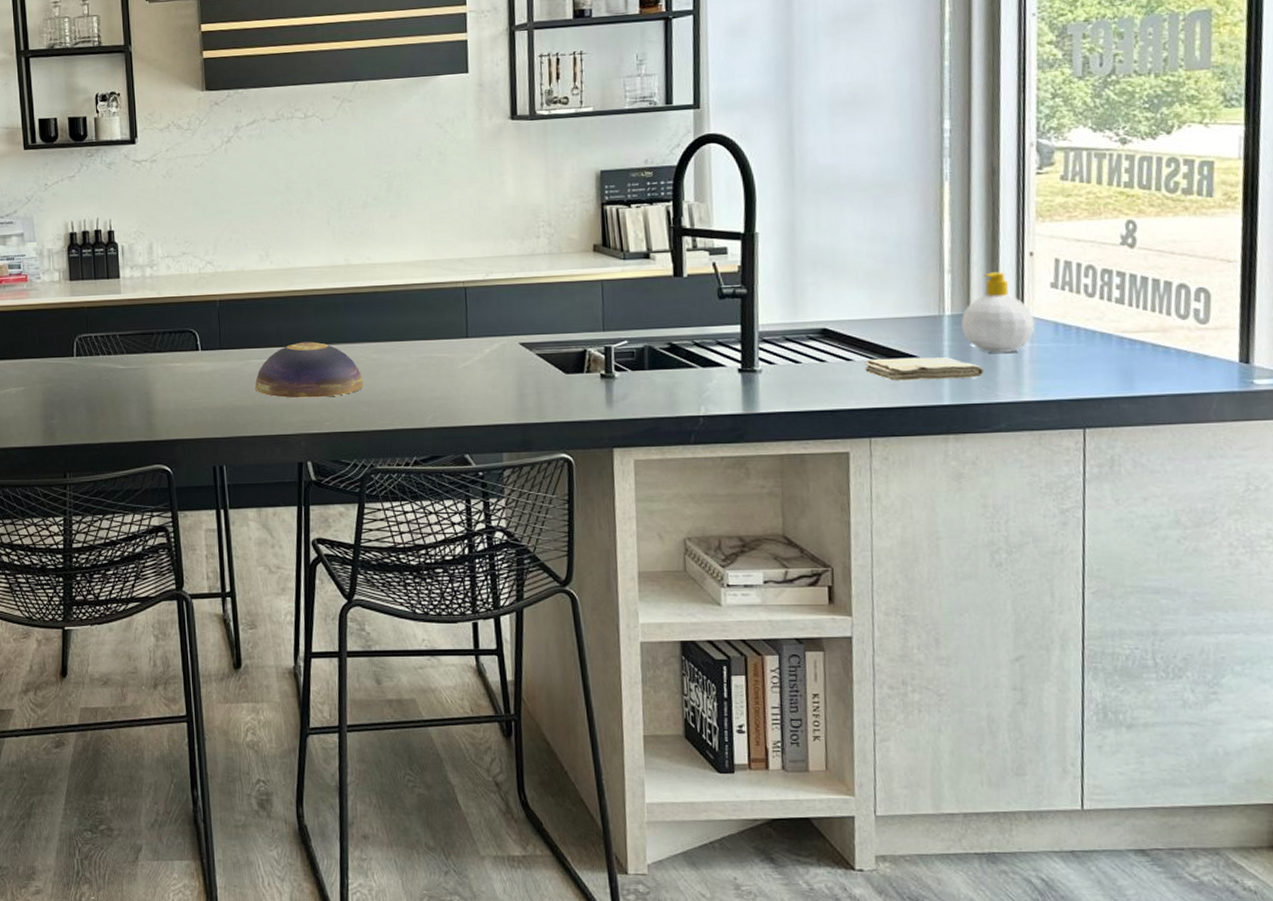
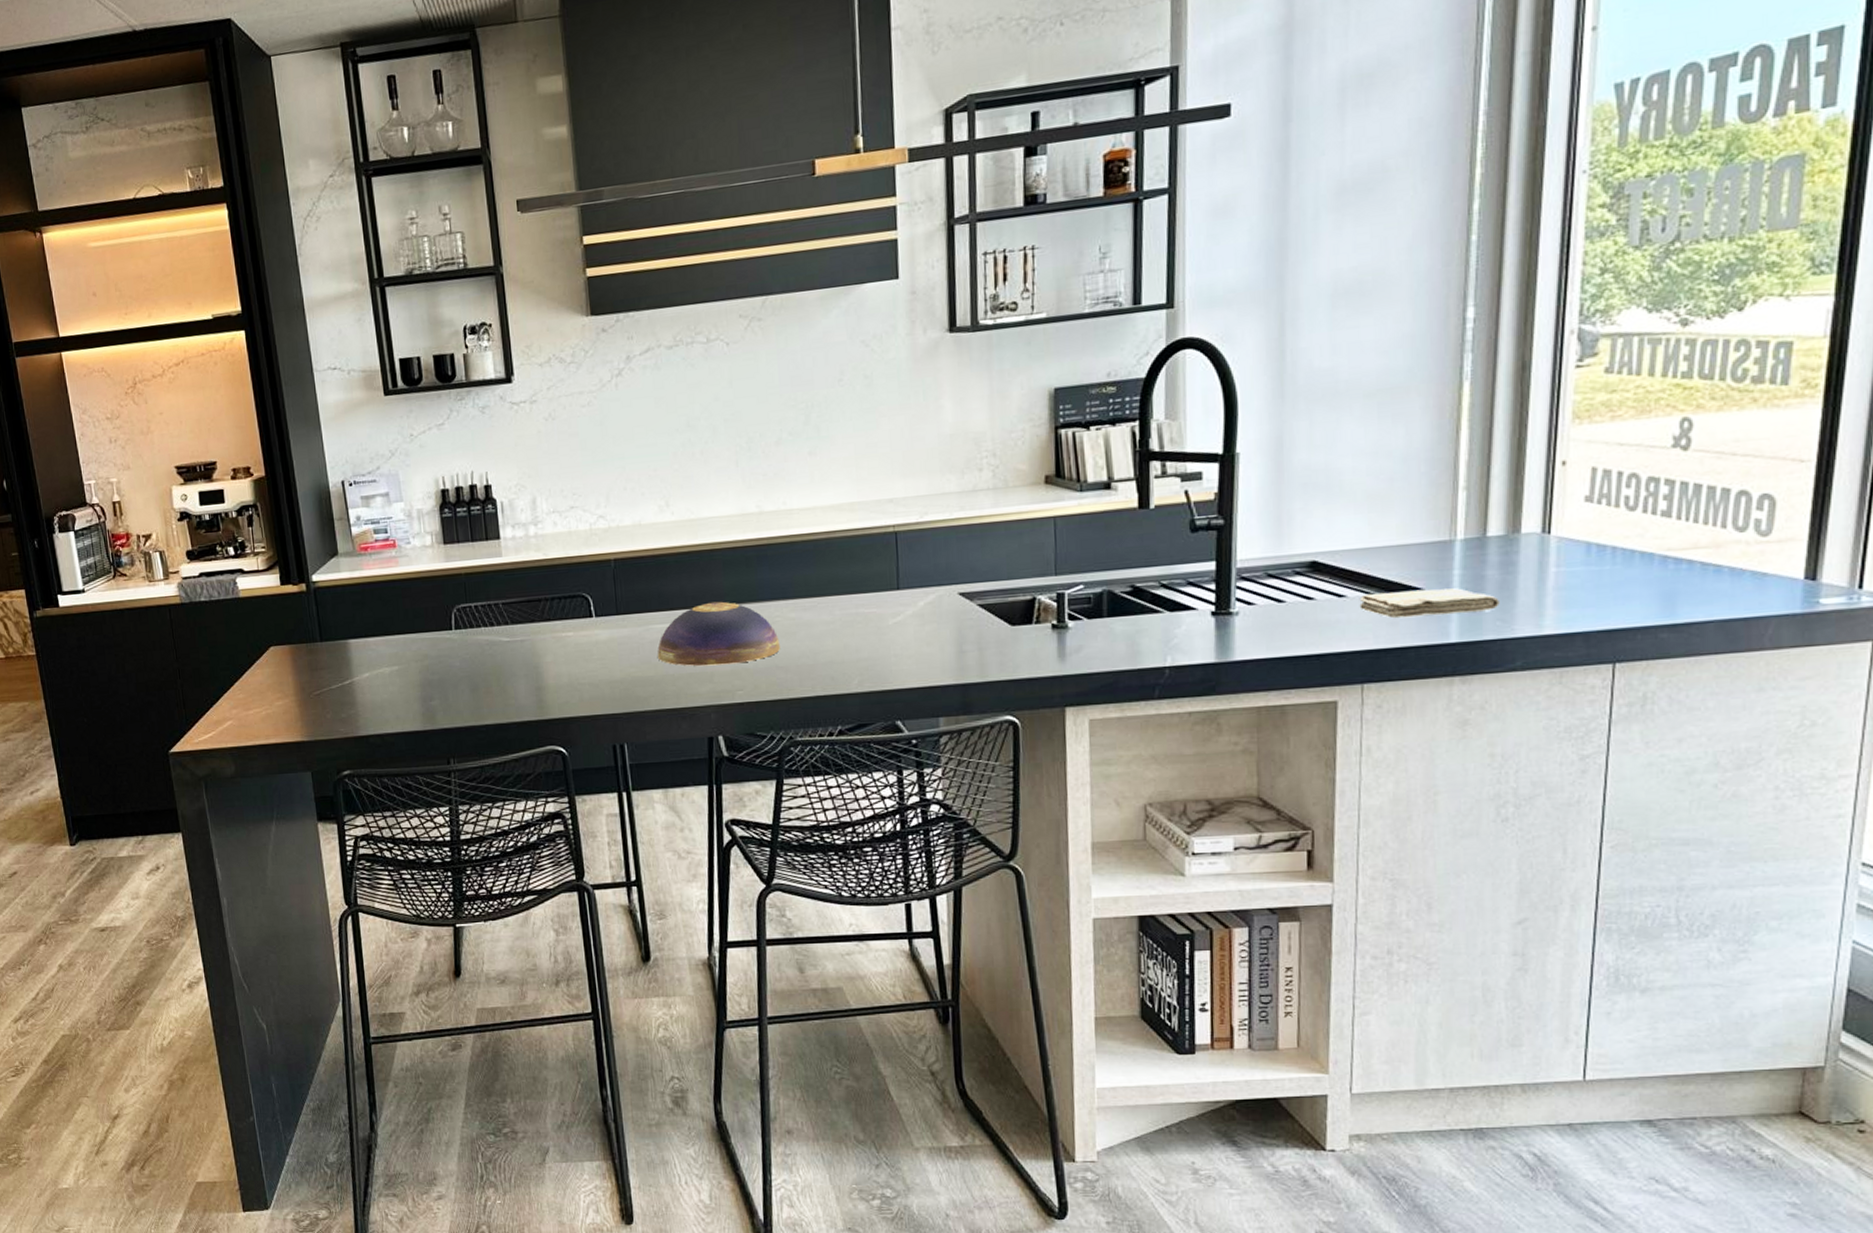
soap bottle: present [960,272,1035,353] -> none [1475,486,1563,581]

